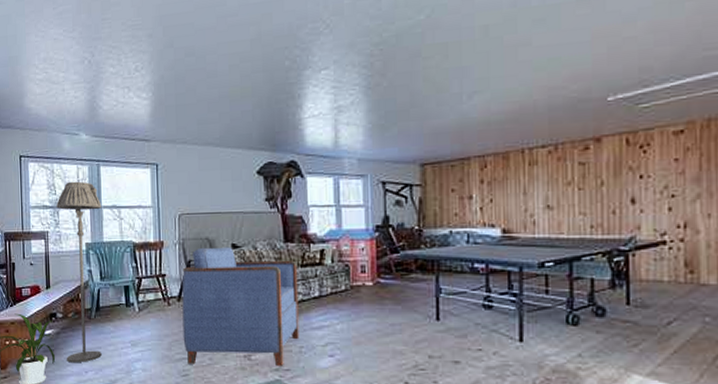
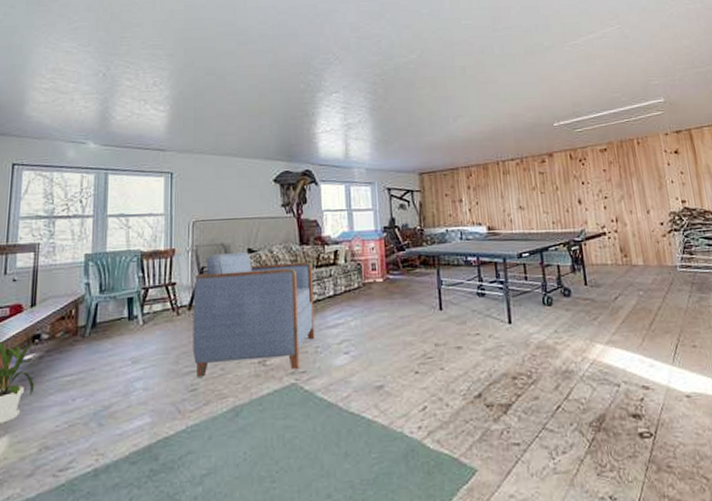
floor lamp: present [56,181,102,363] -> none [48,189,108,391]

